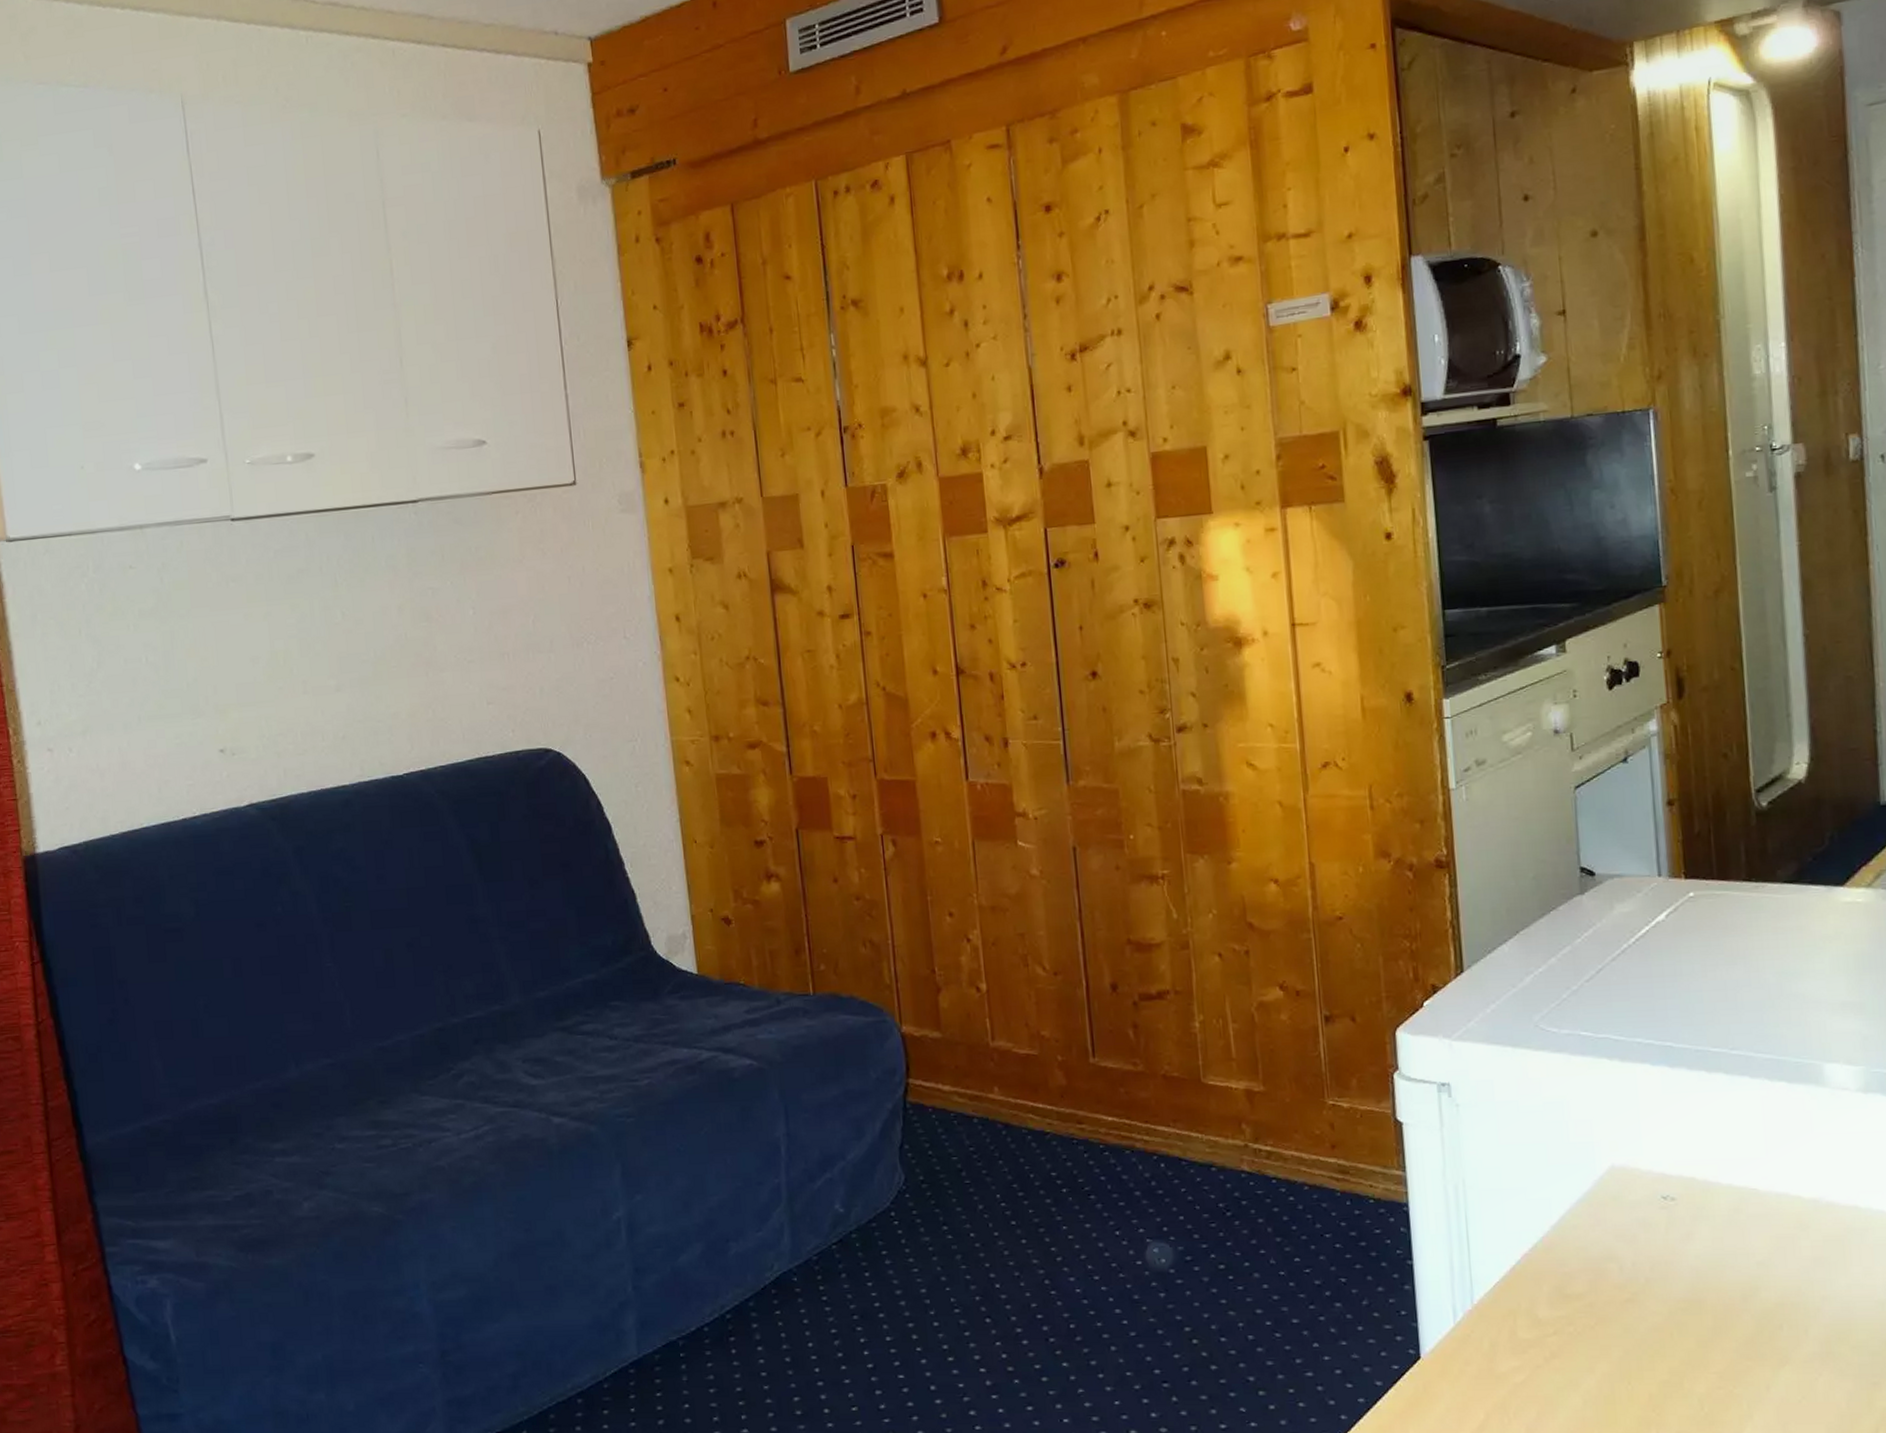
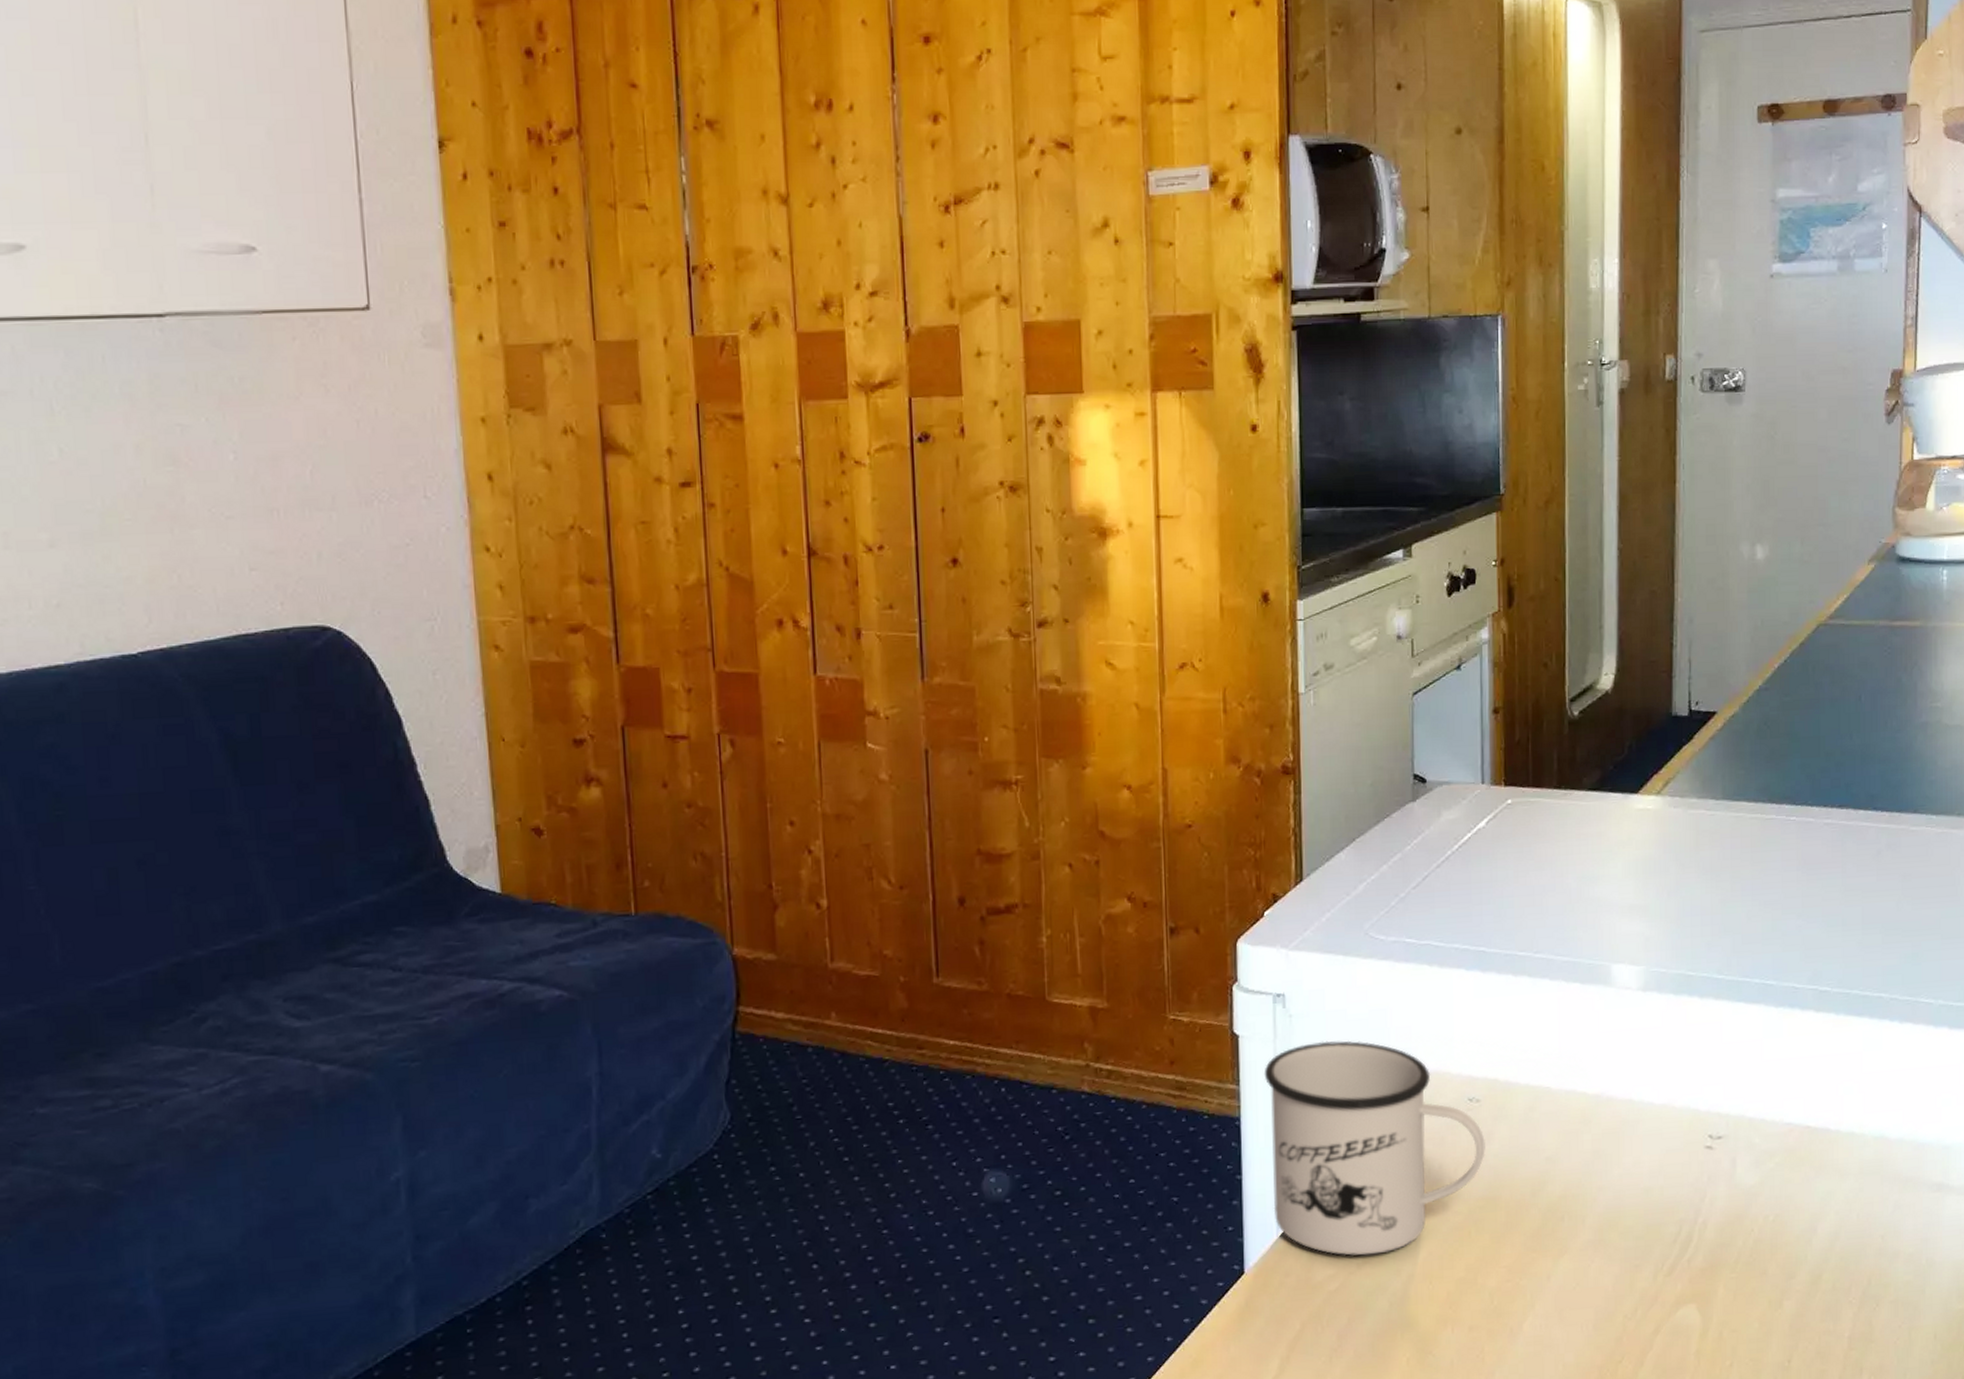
mug: none [1431,1131,1685,1350] -> present [1264,1040,1485,1256]

